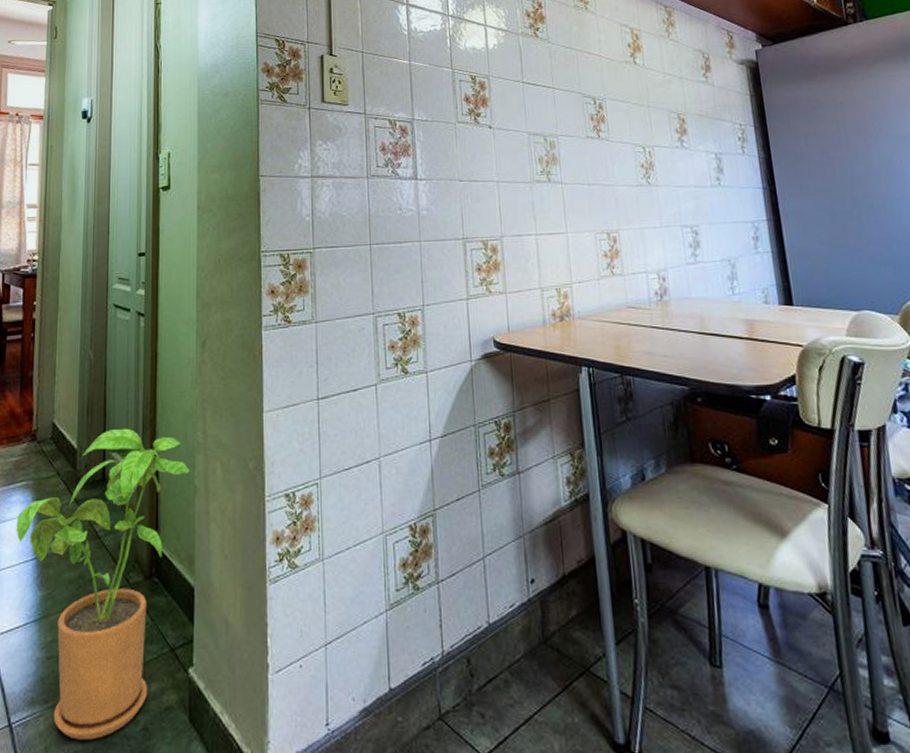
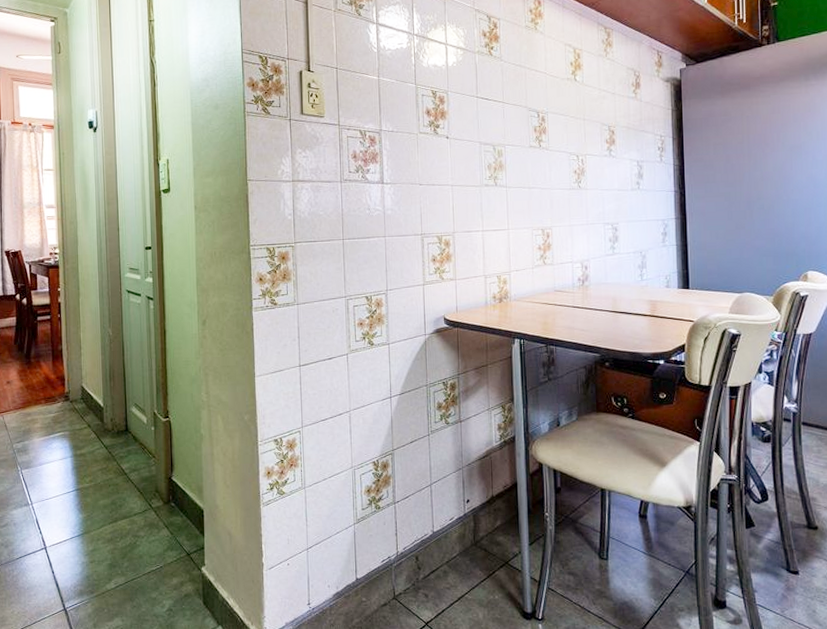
house plant: present [16,428,190,740] -> none [58,390,197,618]

